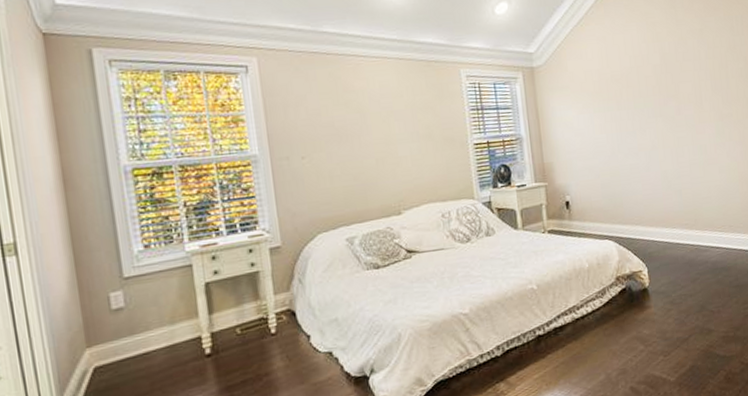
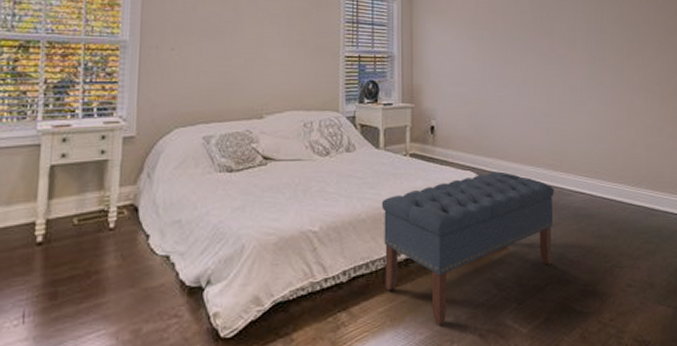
bench: none [525,236,694,385] -> present [381,171,554,326]

